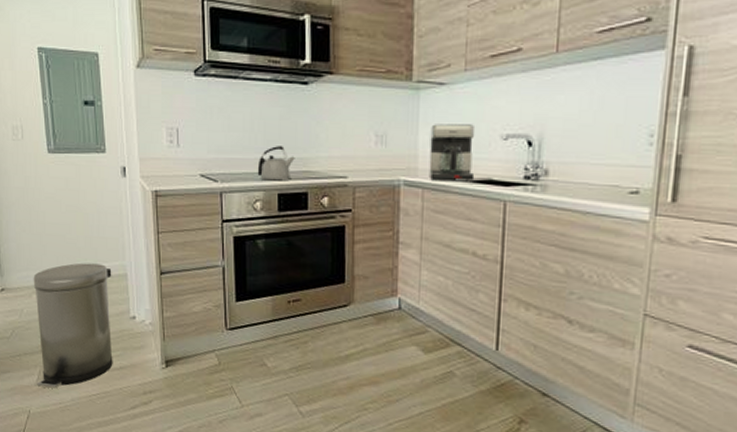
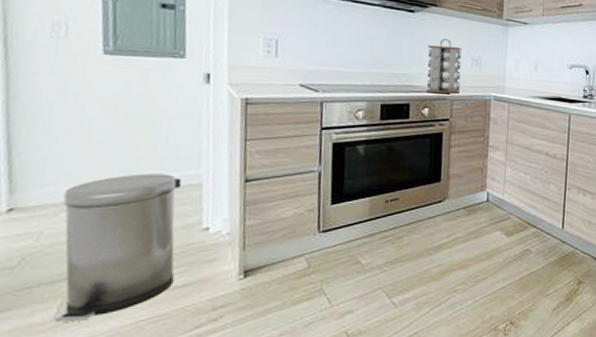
kettle: present [257,146,295,181] -> none [361,62,399,94]
spice rack: none [324,113,364,180] -> present [426,39,463,95]
coffee maker: present [429,124,476,181] -> none [514,53,550,98]

